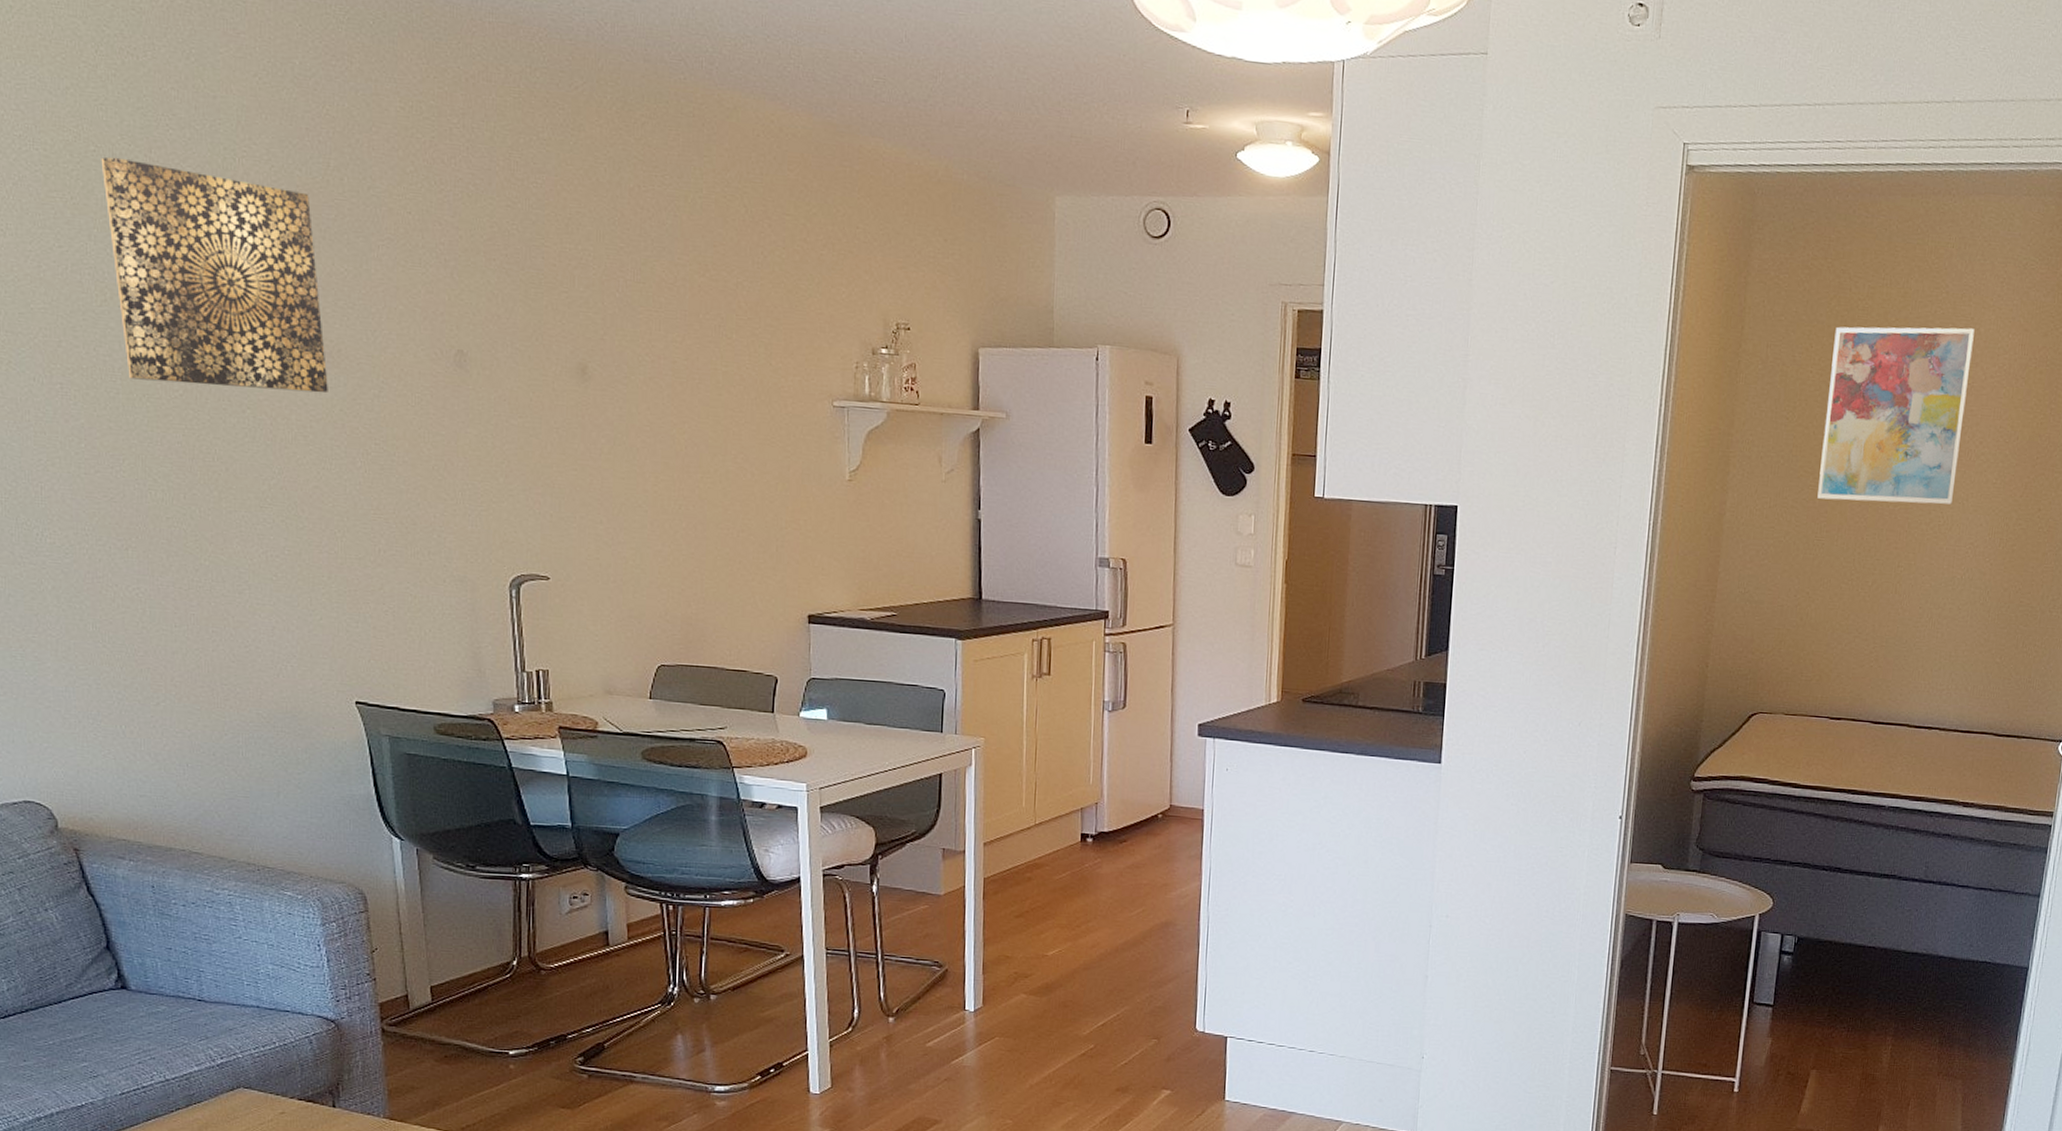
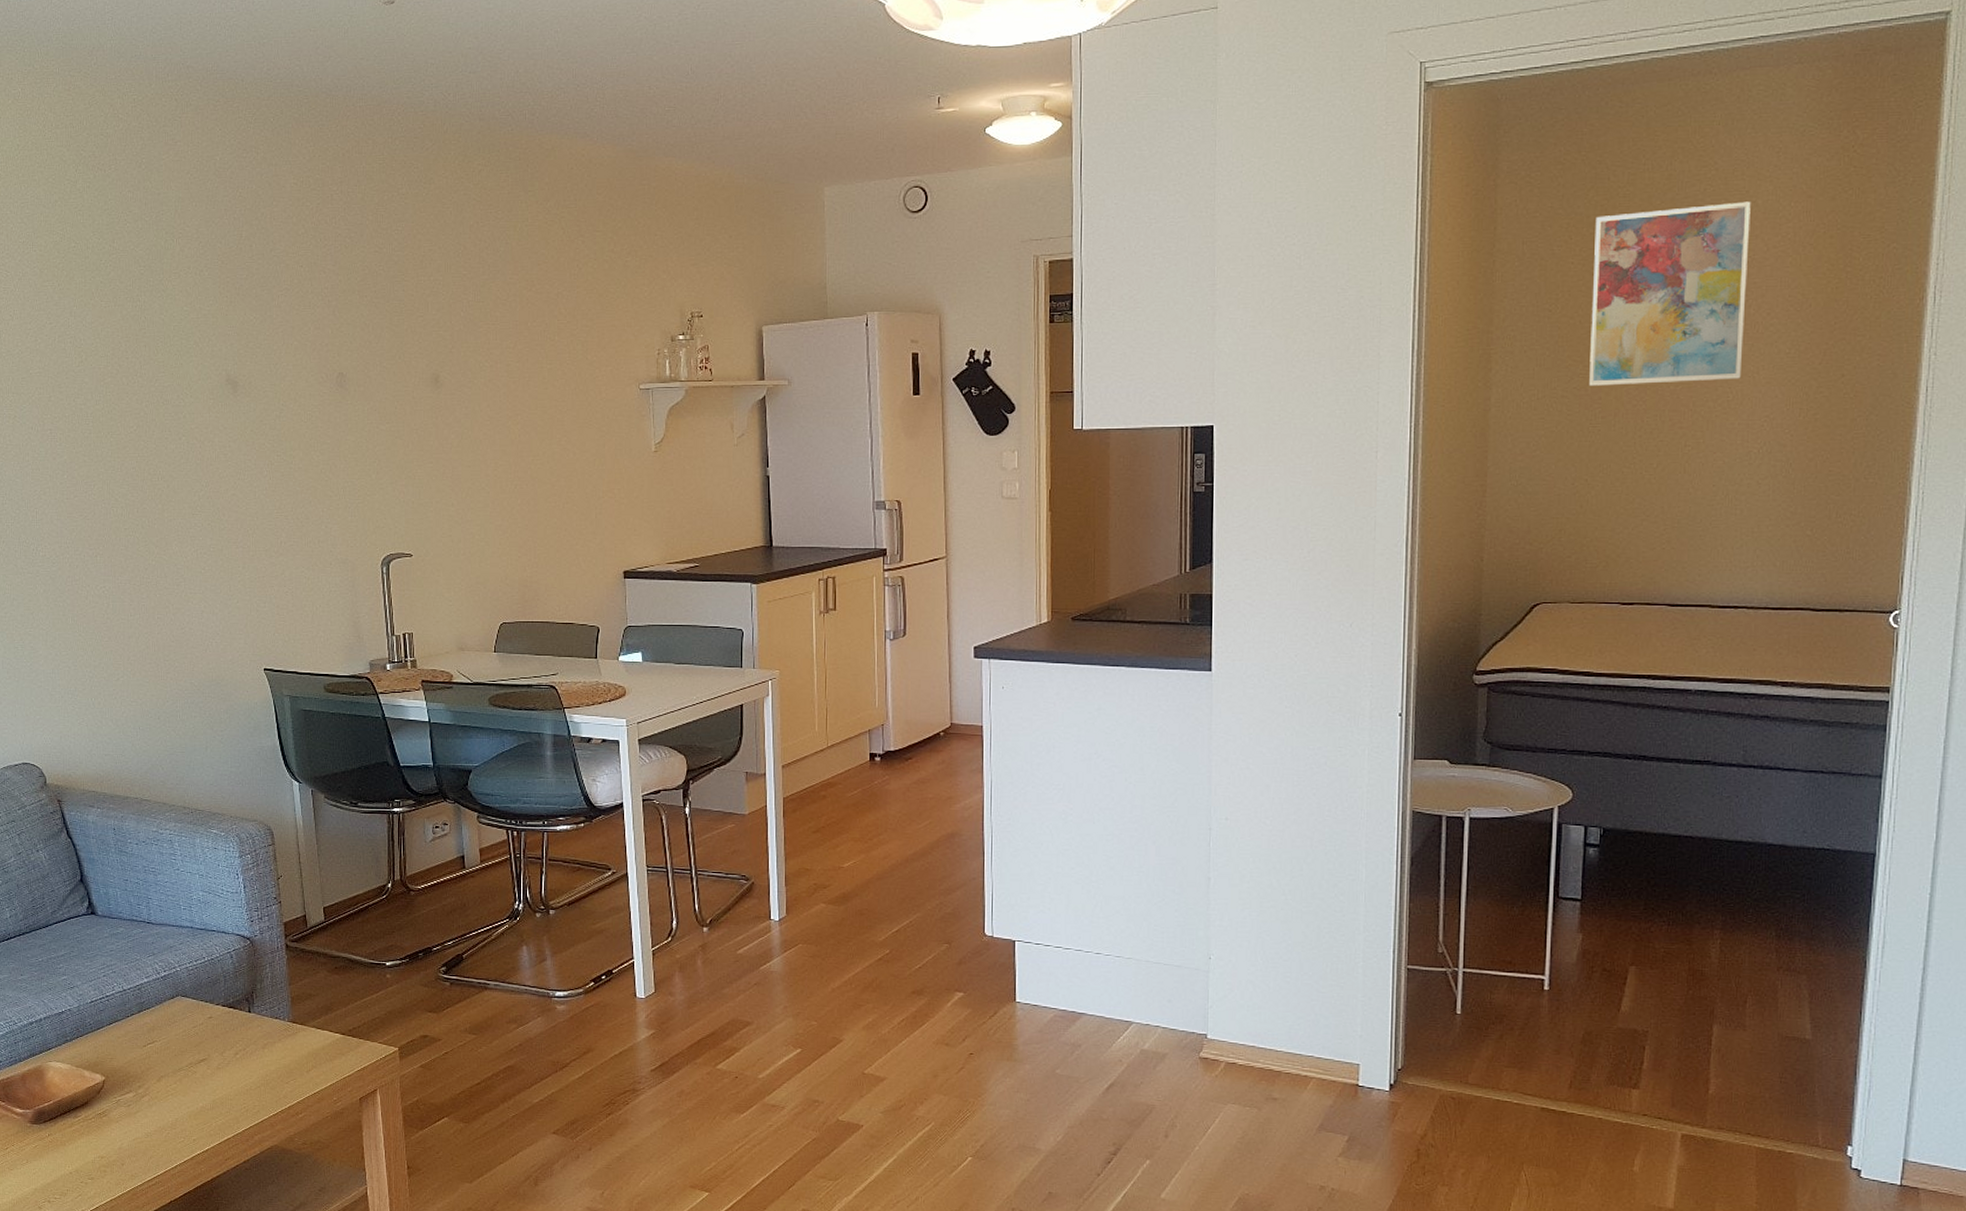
wall art: present [101,156,328,393] -> none [79,249,242,421]

